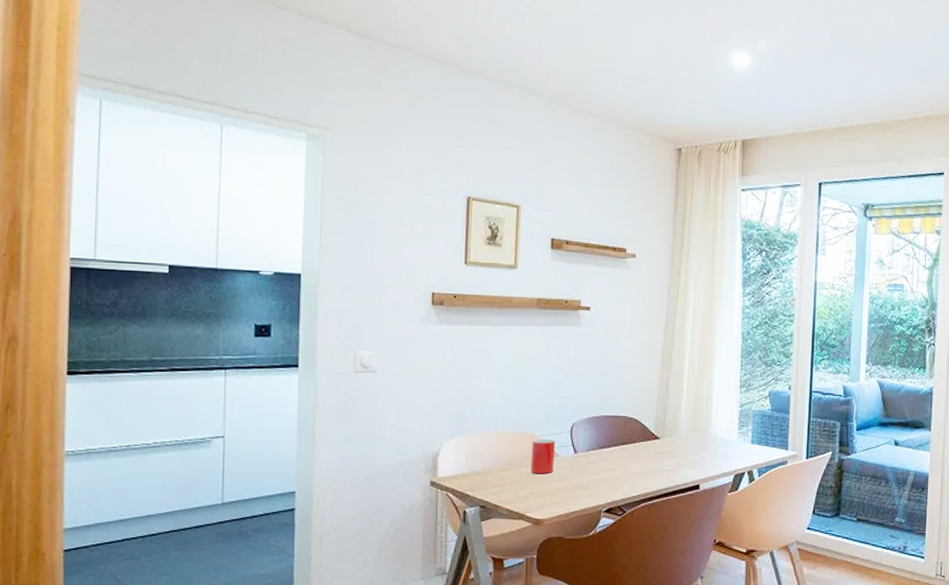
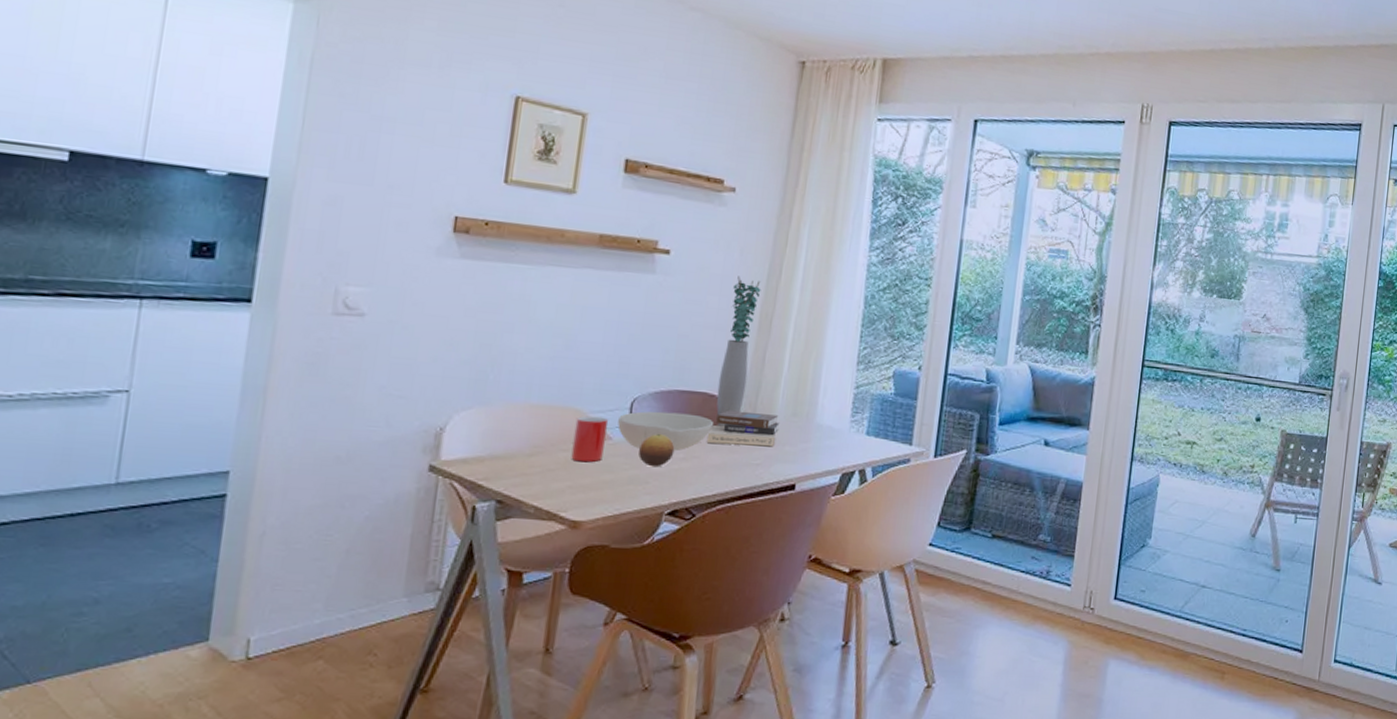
bowl: none [563,433,633,463] -> present [618,411,713,452]
fruit: none [580,450,606,476] -> present [638,434,675,468]
books: none [629,429,684,456] -> present [706,410,780,447]
vase: none [634,323,661,442] -> present [716,276,761,427]

